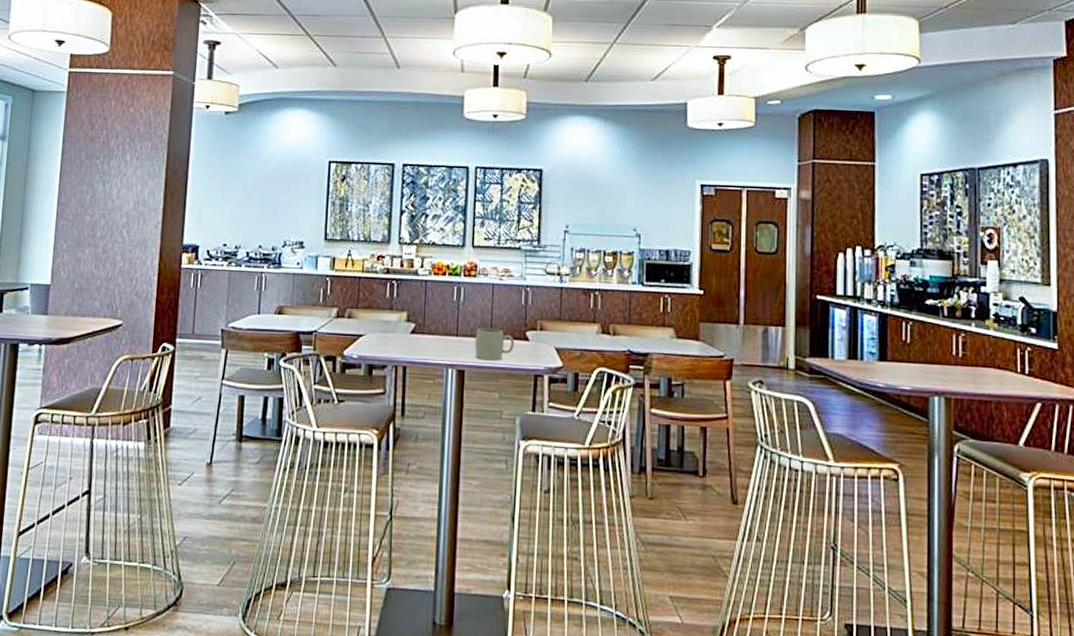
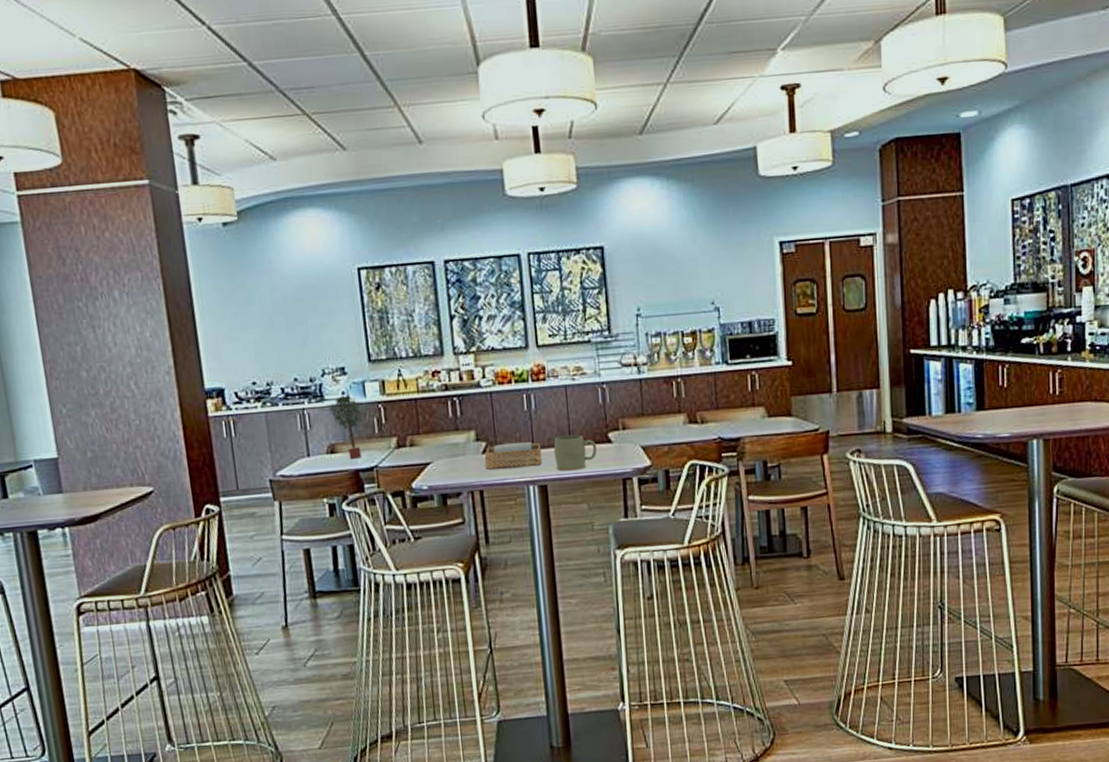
potted tree: none [283,265,313,323] -> present [328,395,364,460]
napkin holder: none [411,327,464,352] -> present [484,441,542,470]

